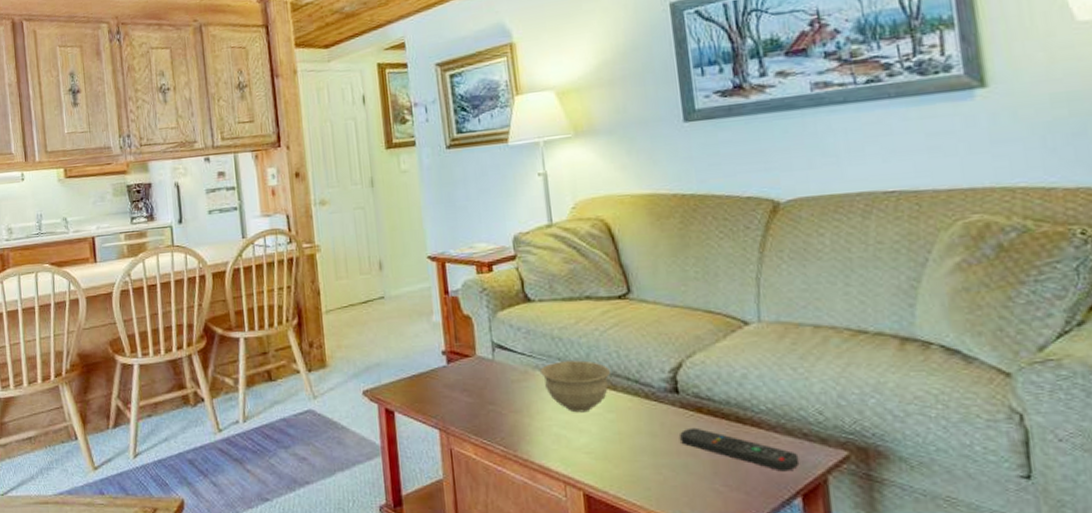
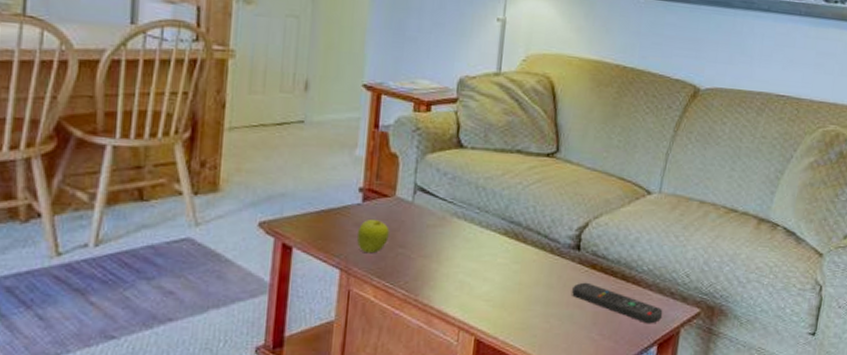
fruit: none [447,379,478,413] -> present [356,218,389,254]
bowl: present [540,360,611,413] -> none [458,210,525,262]

